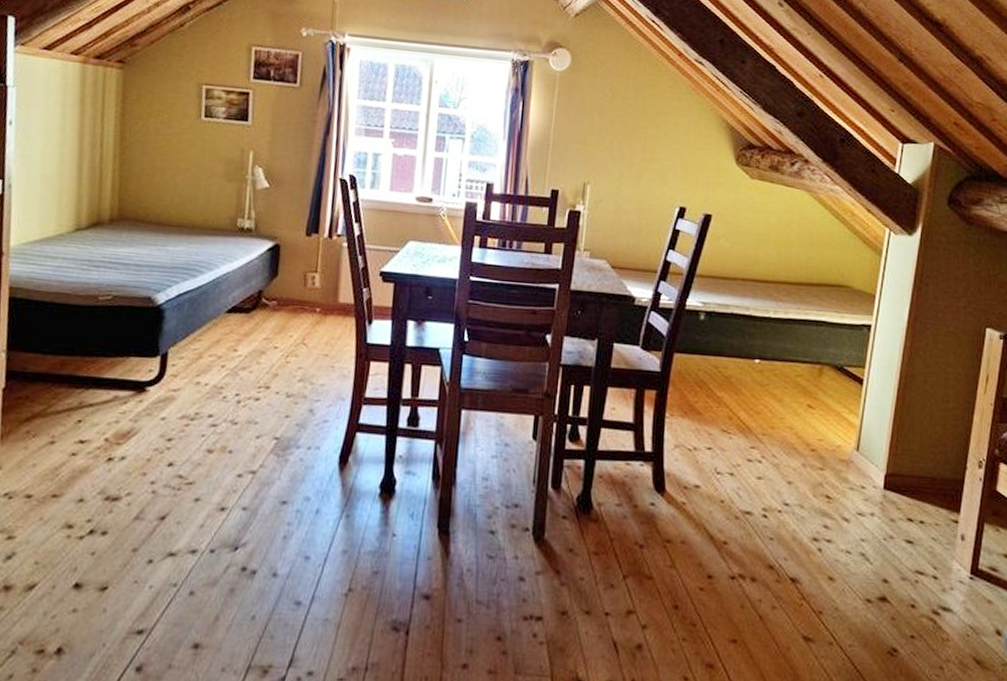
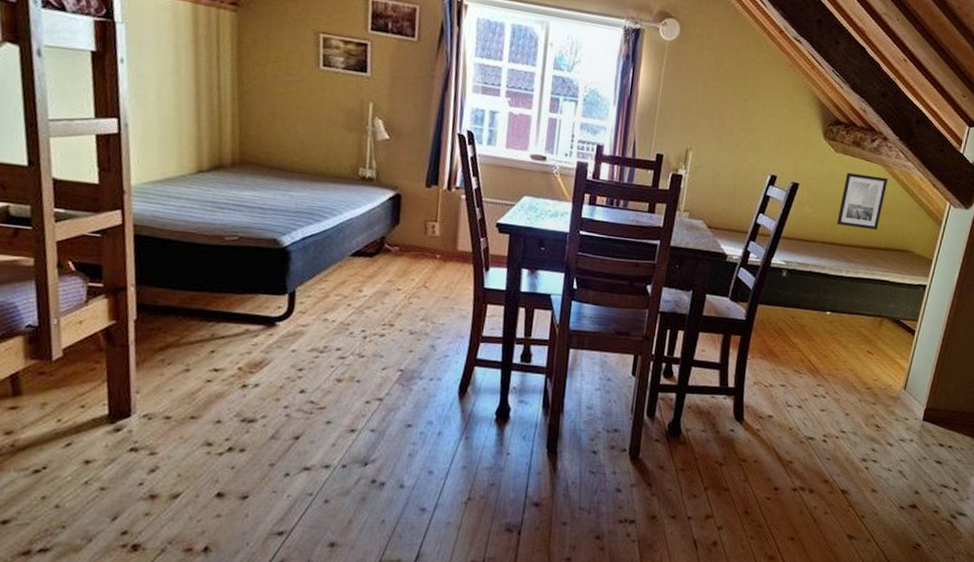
wall art: none [758,200,814,263] -> present [836,172,888,230]

